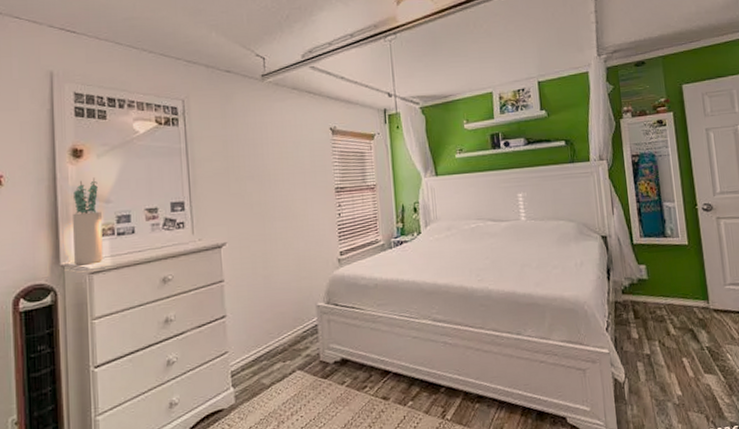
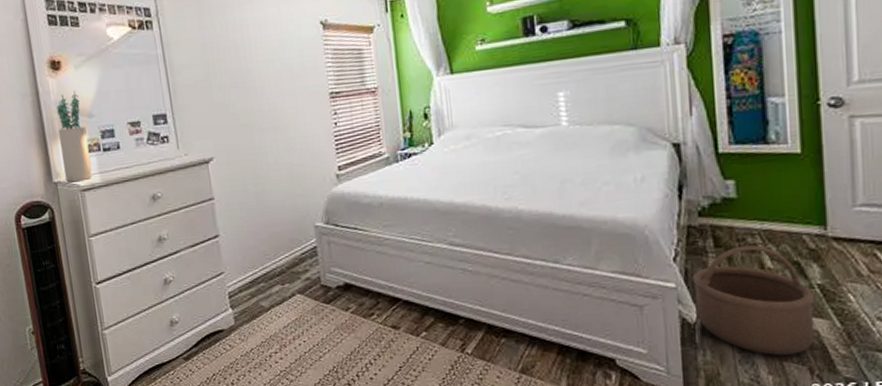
basket: none [620,316,708,407] -> present [692,245,815,355]

